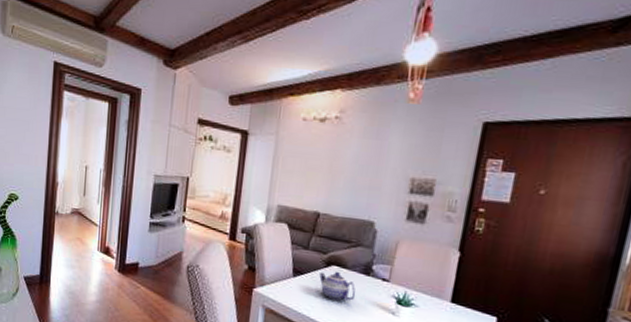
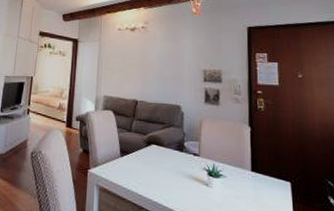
teapot: present [319,271,356,302] -> none [142,149,174,177]

